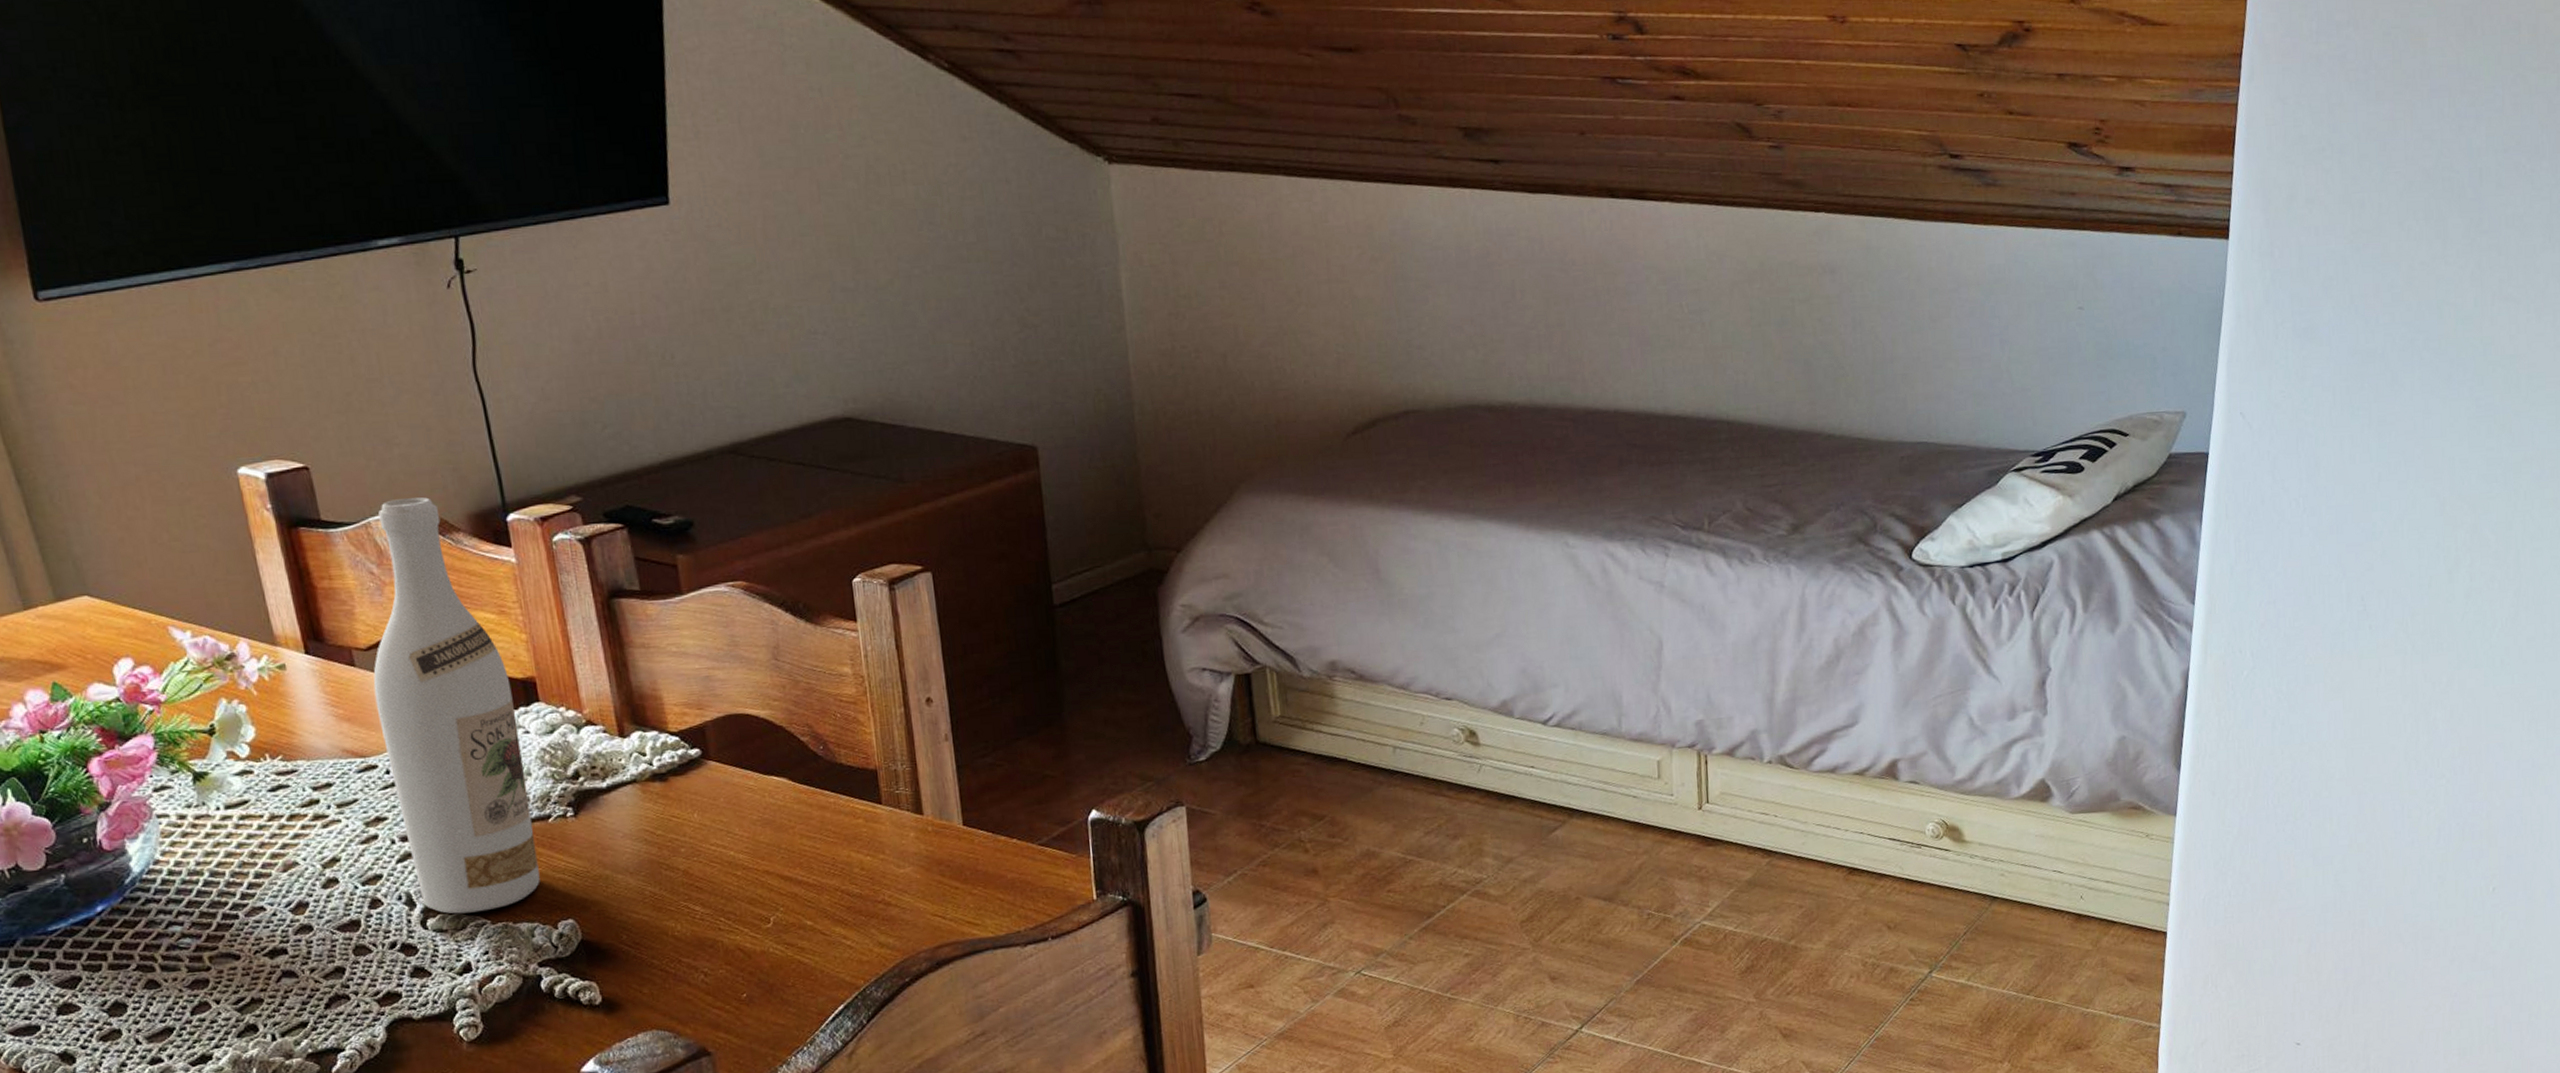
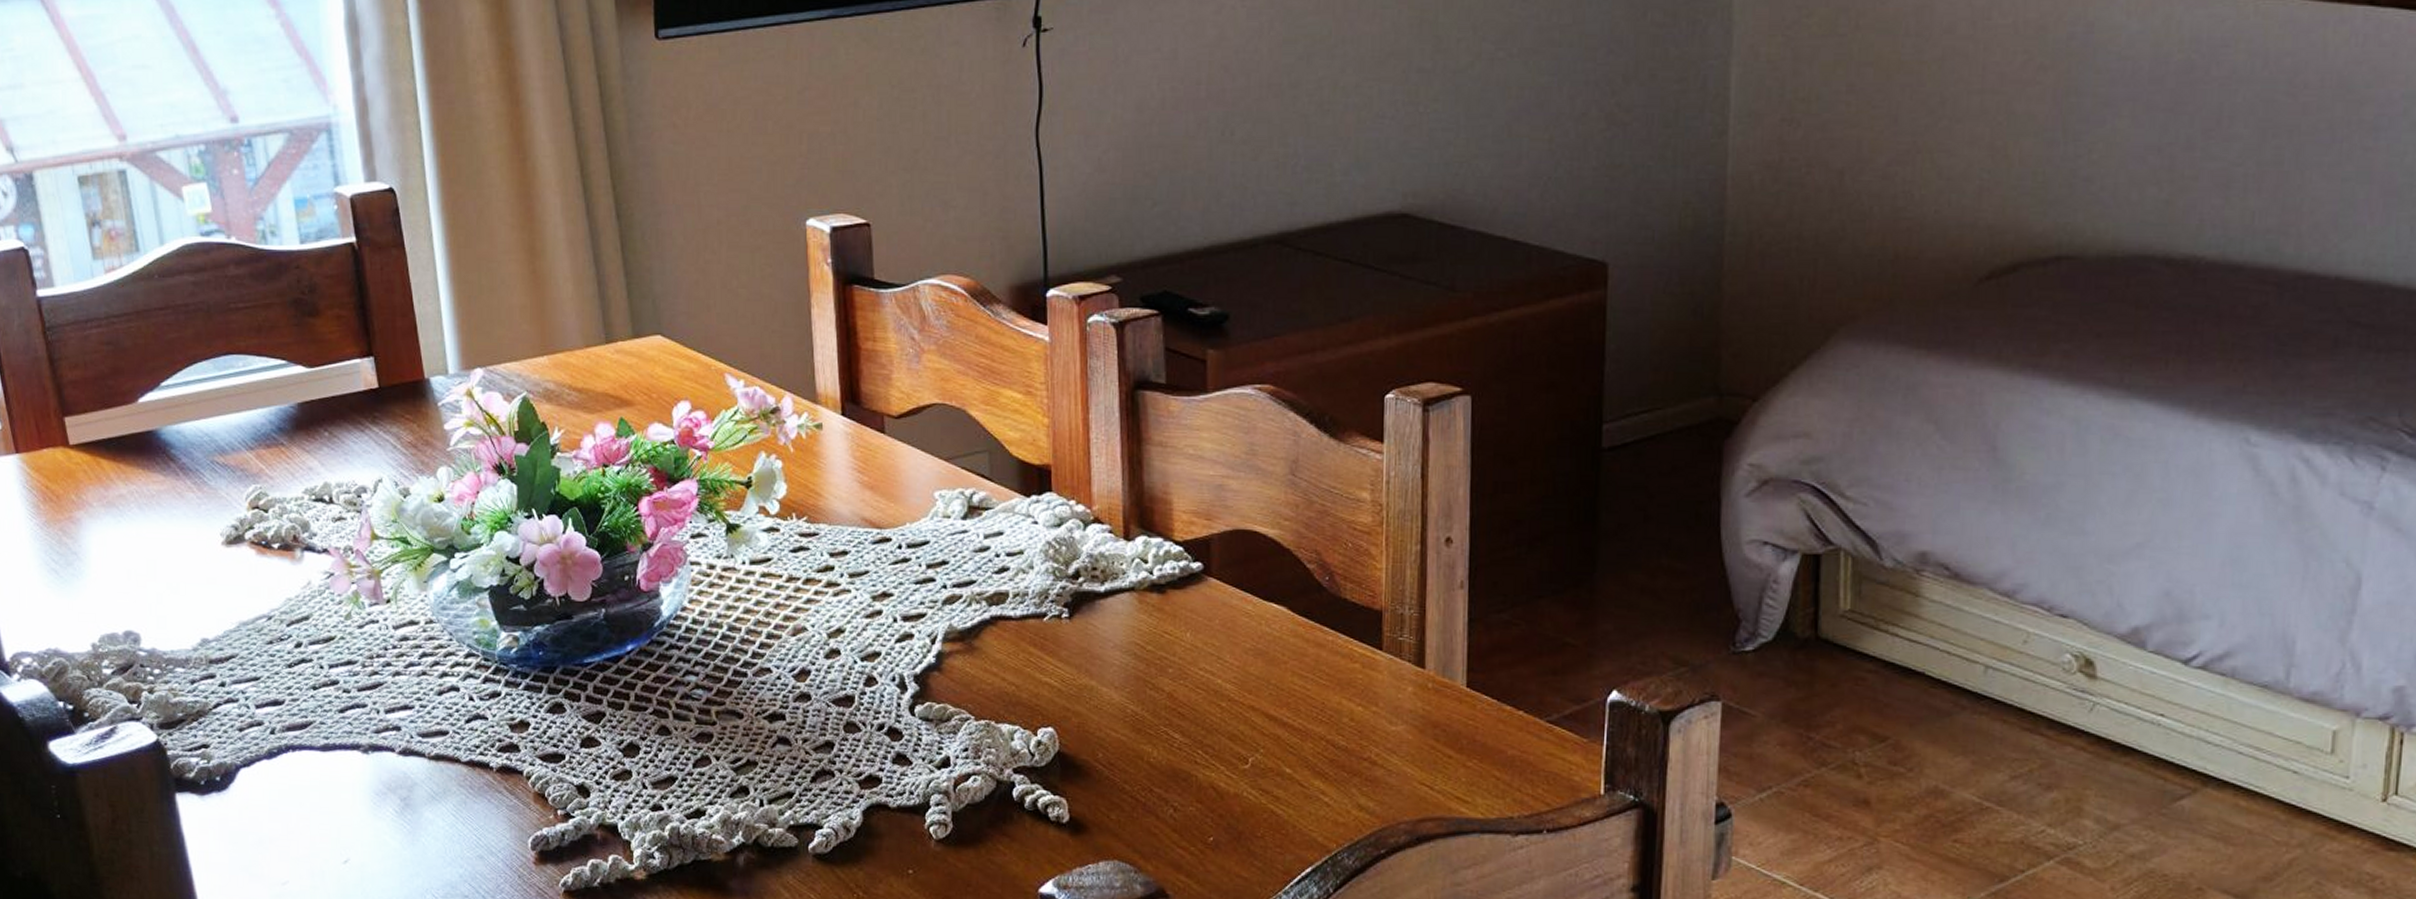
wine bottle: present [373,497,540,914] -> none [898,264,1028,706]

